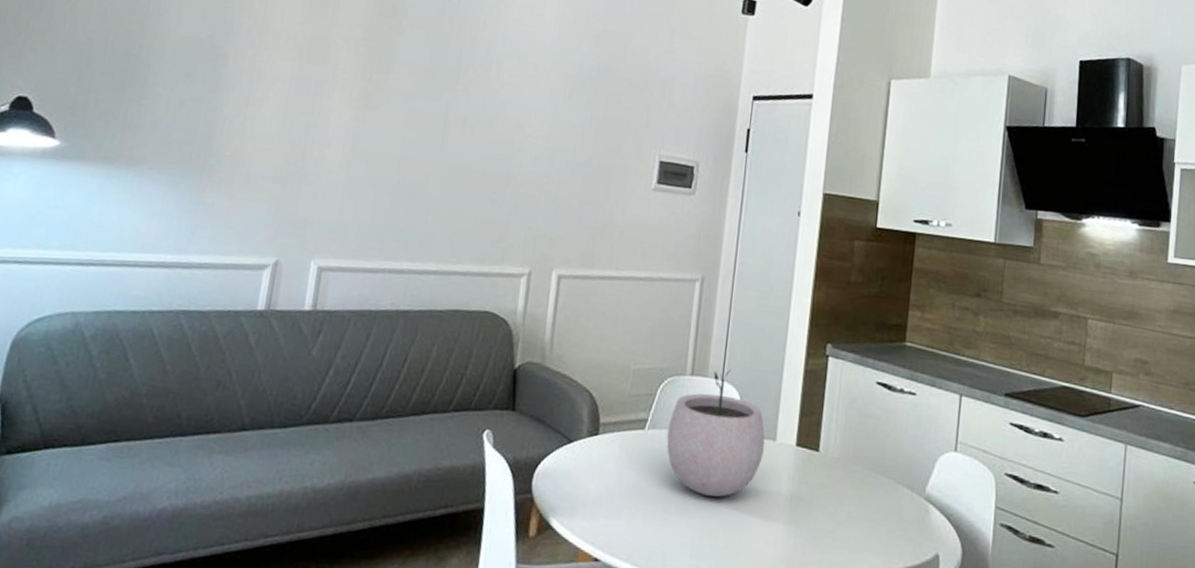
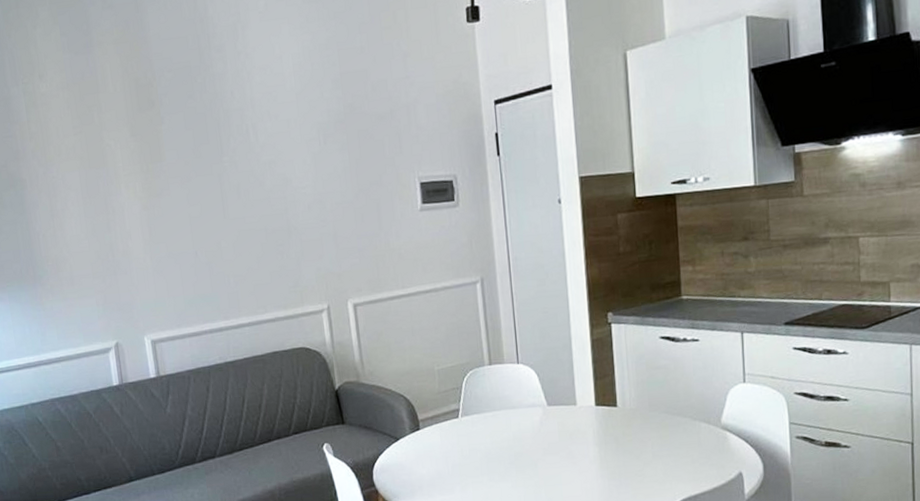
plant pot: present [666,370,765,497] -> none [478,353,568,462]

